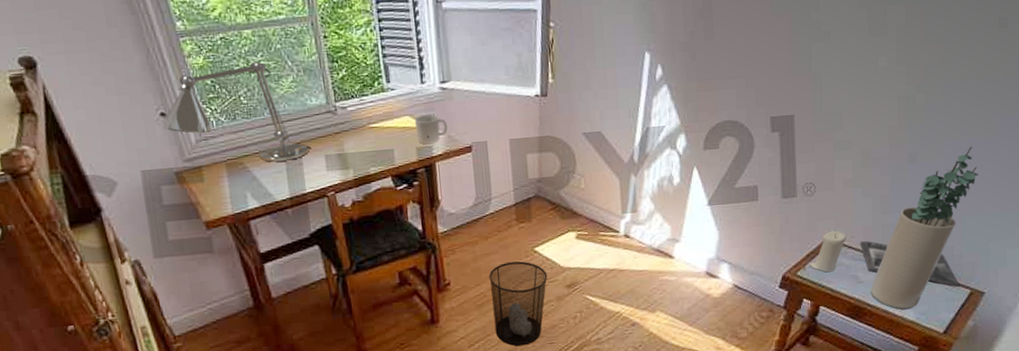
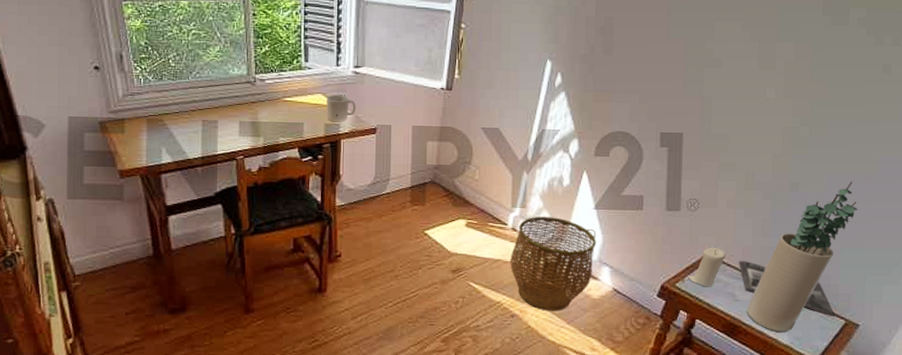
desk lamp: present [163,61,312,162] -> none [95,29,228,123]
waste bin: present [489,261,548,346] -> none [379,241,435,324]
basket: none [625,218,713,316] -> present [510,216,597,311]

